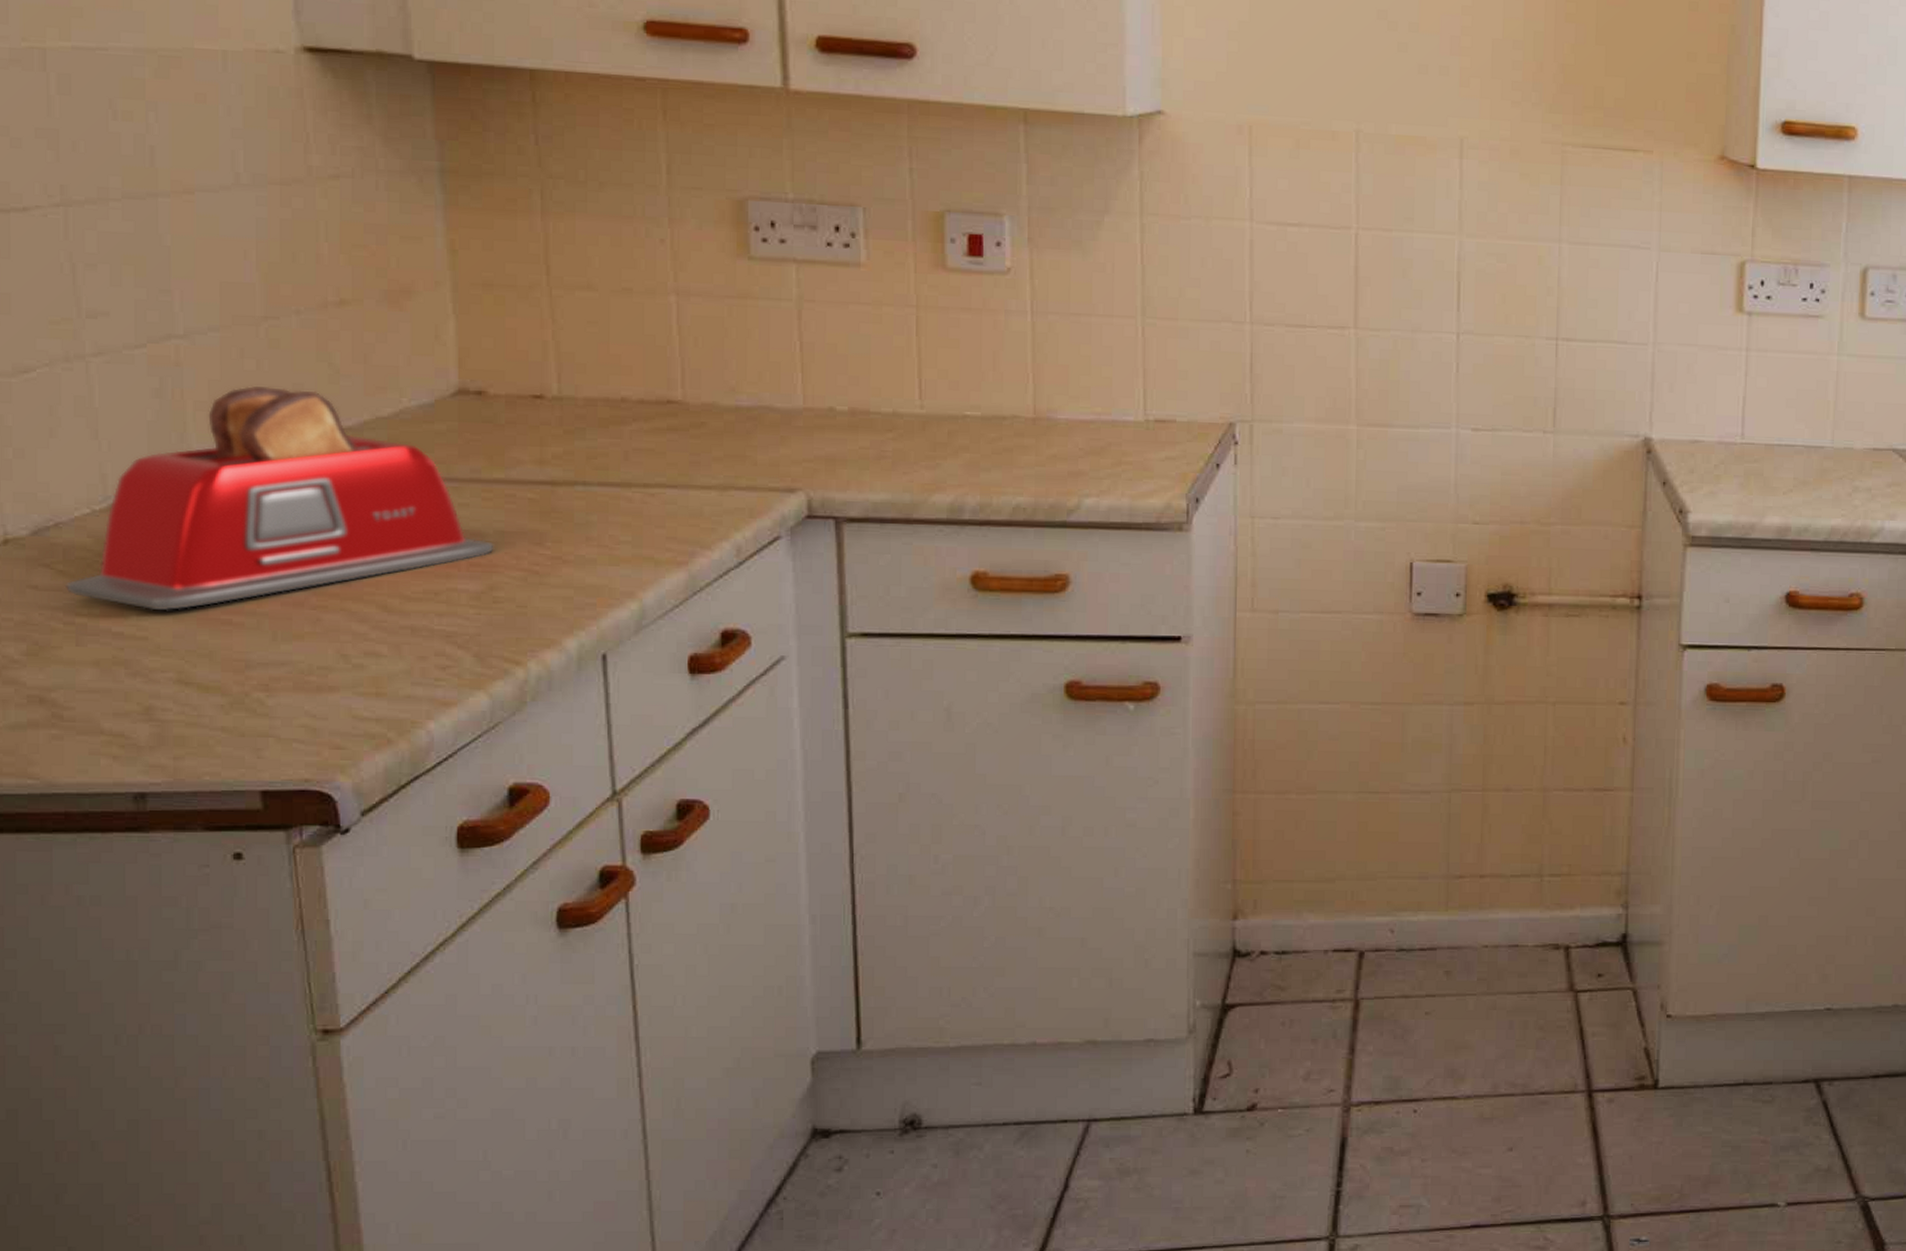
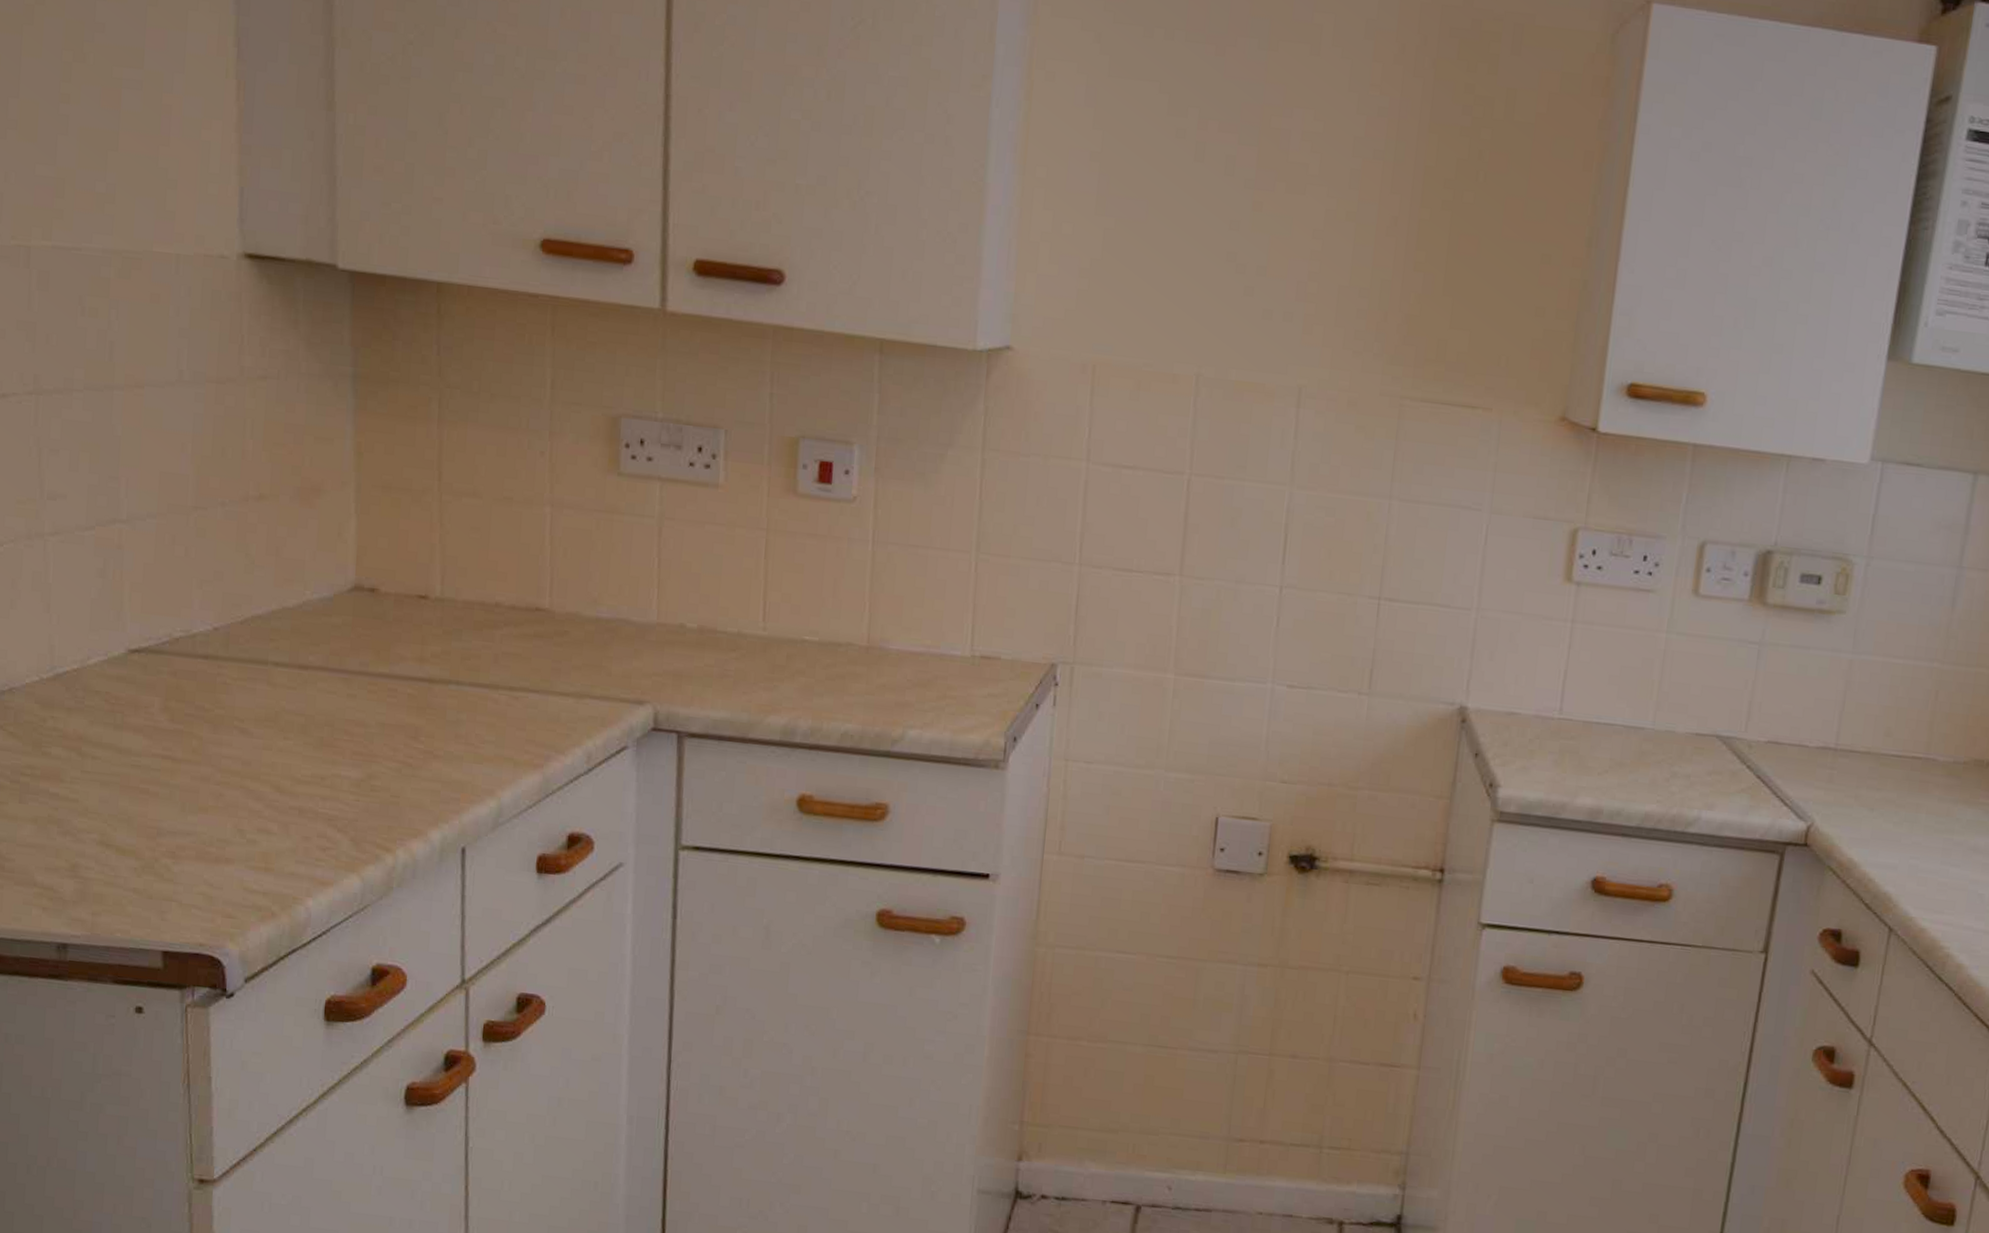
toaster: present [66,385,494,611] -> none [14,570,375,777]

